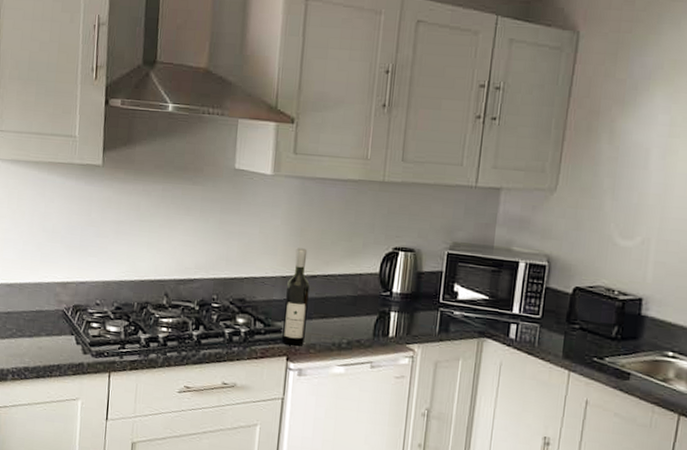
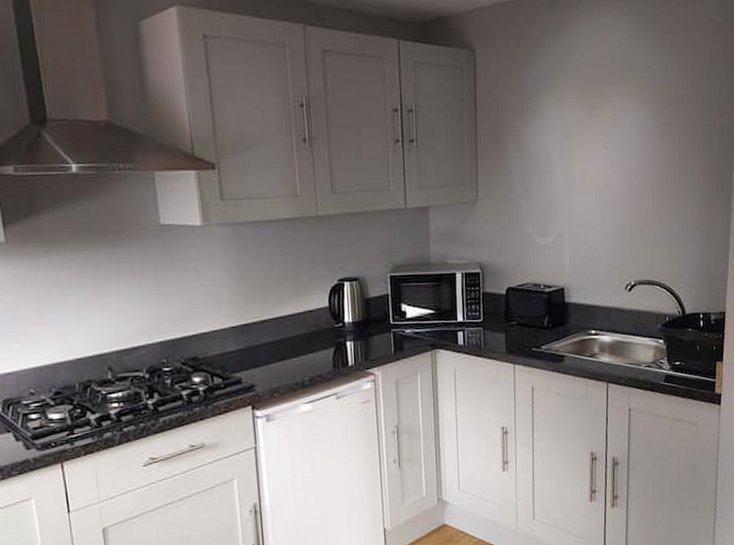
bottle: present [282,248,310,347] -> none [239,295,267,395]

